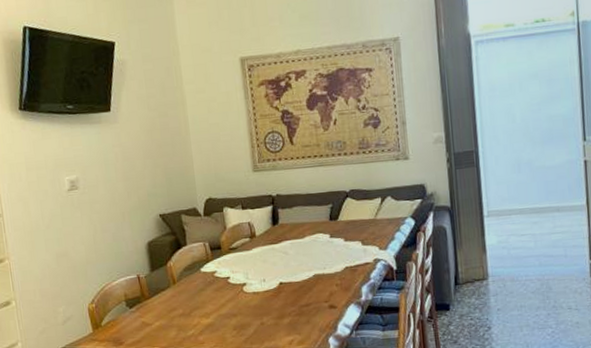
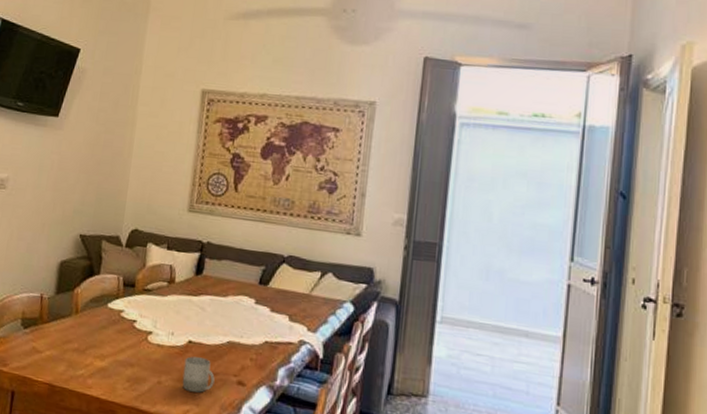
cup: none [280,294,310,324] -> present [182,356,215,393]

